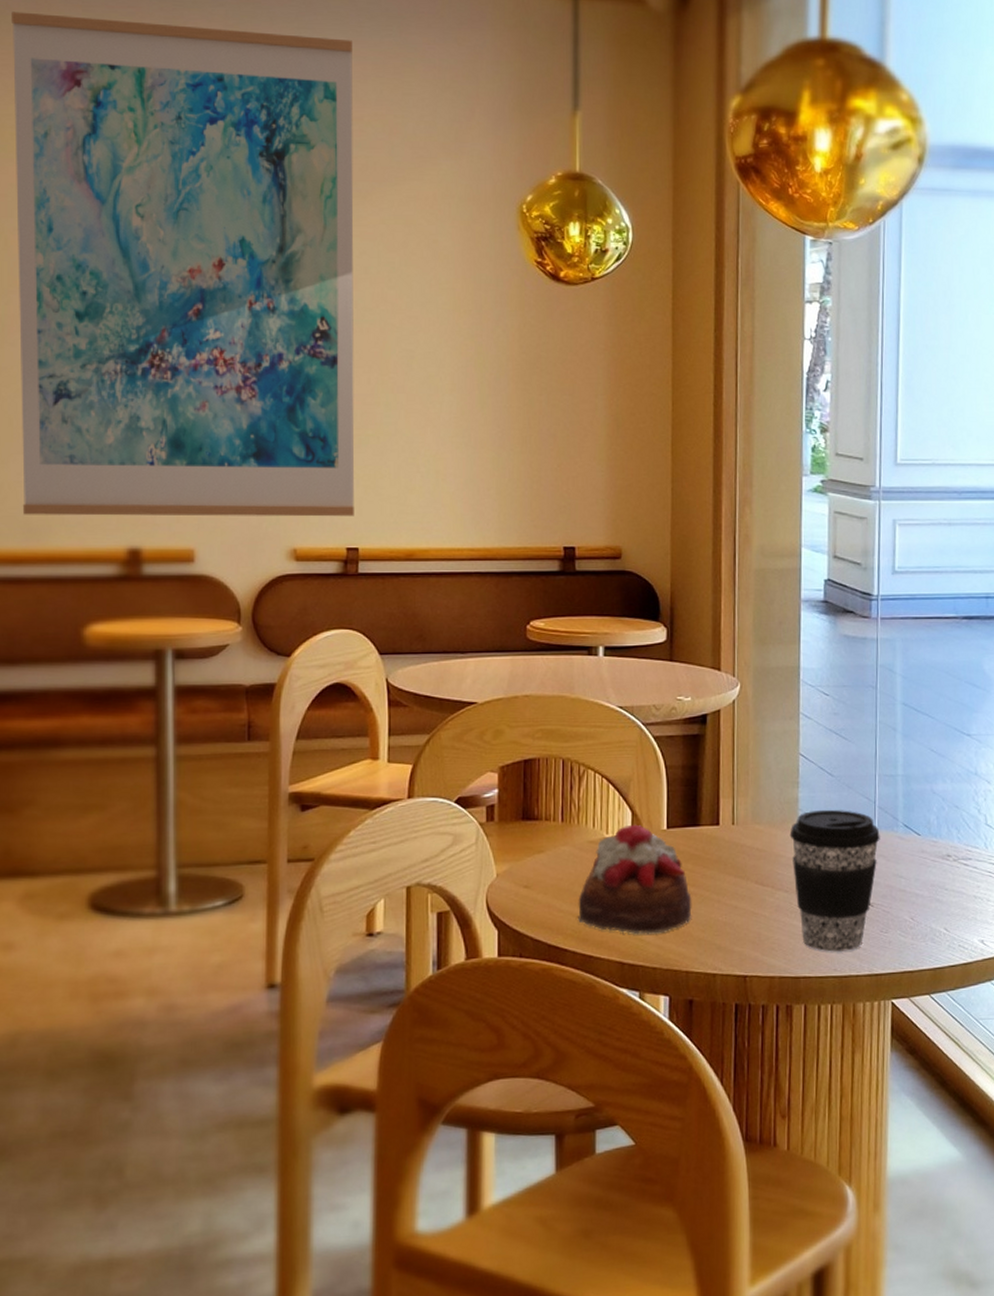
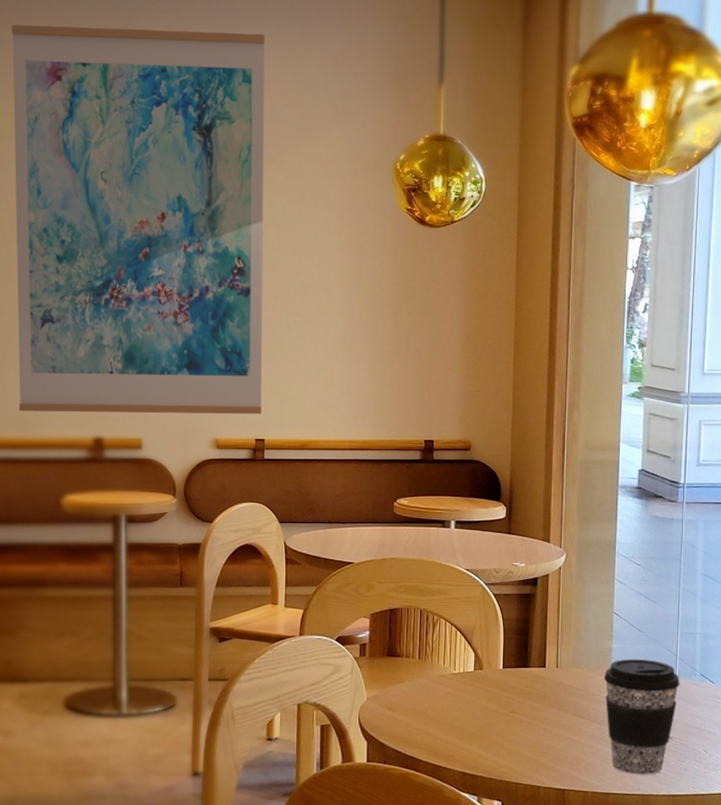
pastry: present [578,824,692,935] -> none [430,663,522,752]

